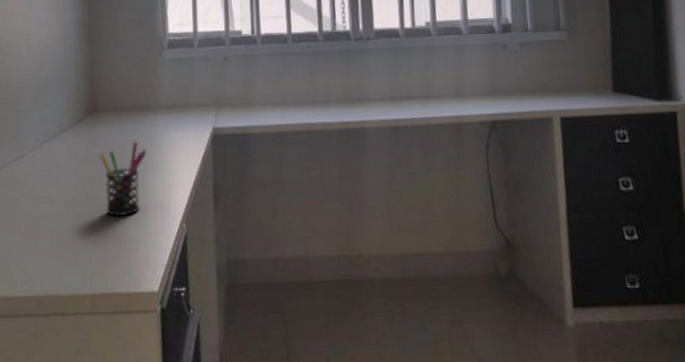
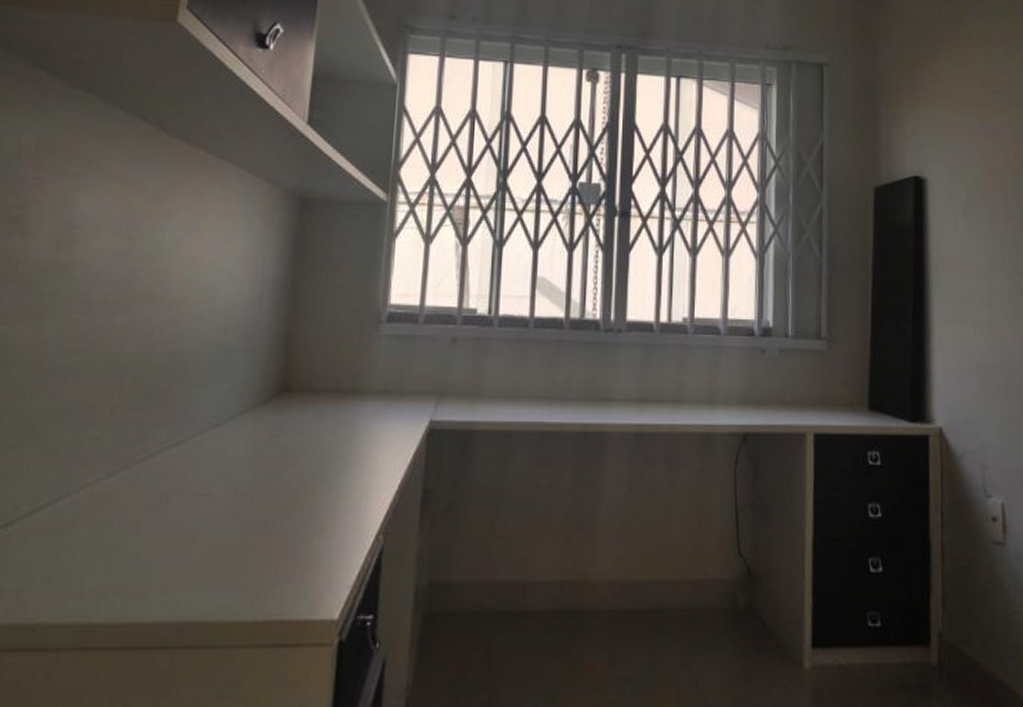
pen holder: present [99,141,147,216] -> none [284,431,346,522]

